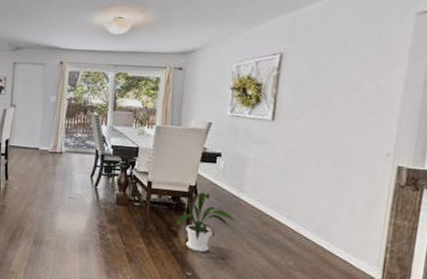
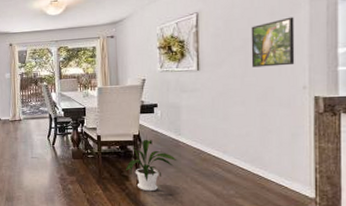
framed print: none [333,72,389,128] -> present [251,17,295,68]

